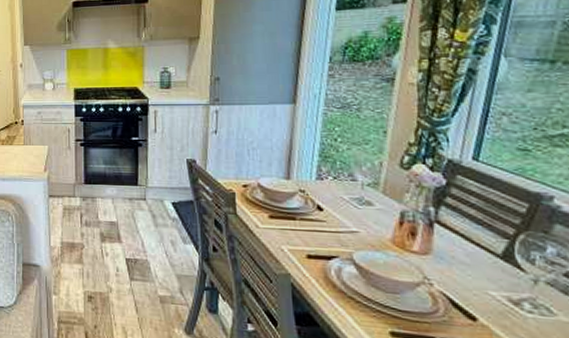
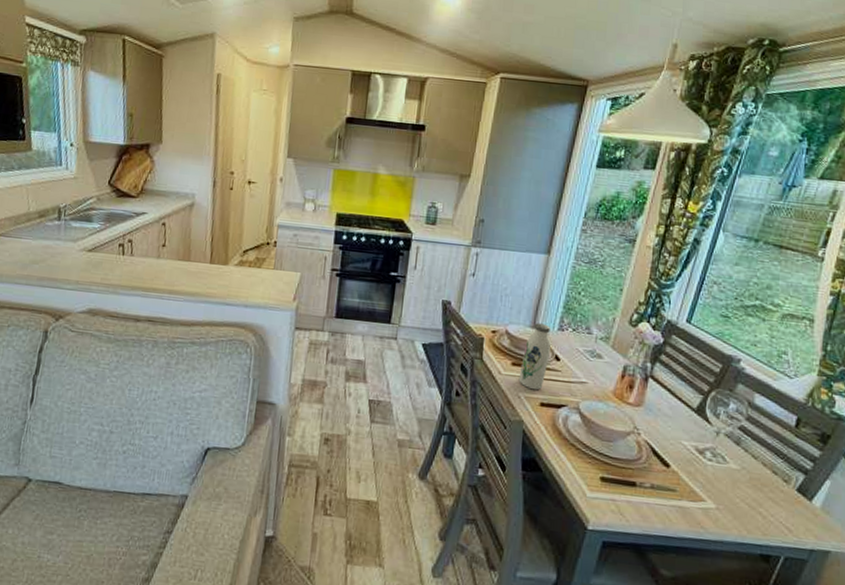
water bottle: none [278,174,312,242] -> present [518,323,552,390]

